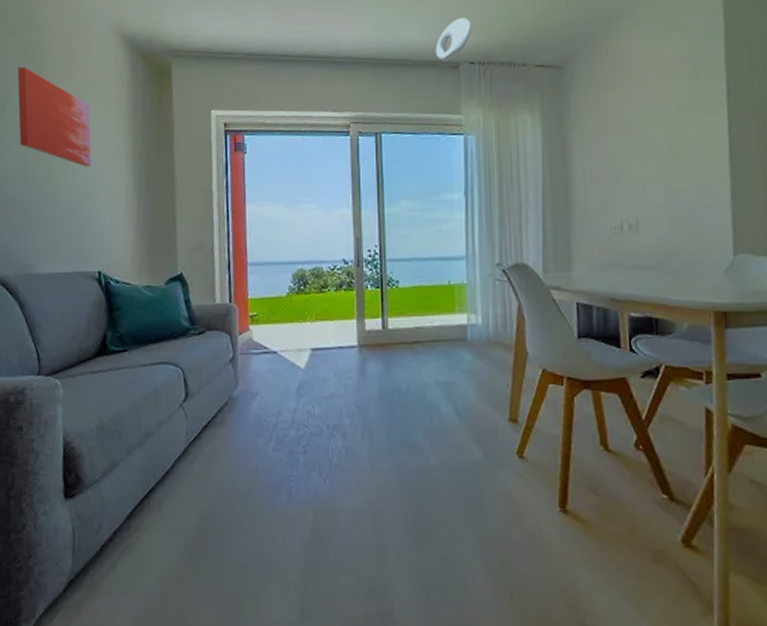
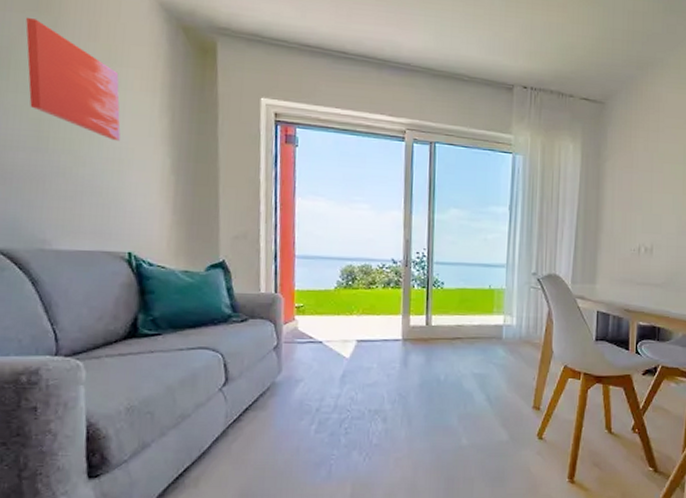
ceiling light: present [435,18,472,62] -> none [492,42,527,83]

